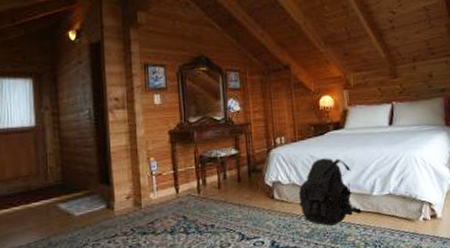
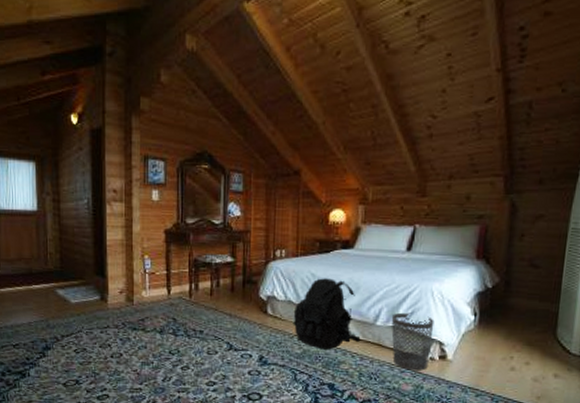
wastebasket: none [385,180,423,233] -> present [391,312,435,371]

